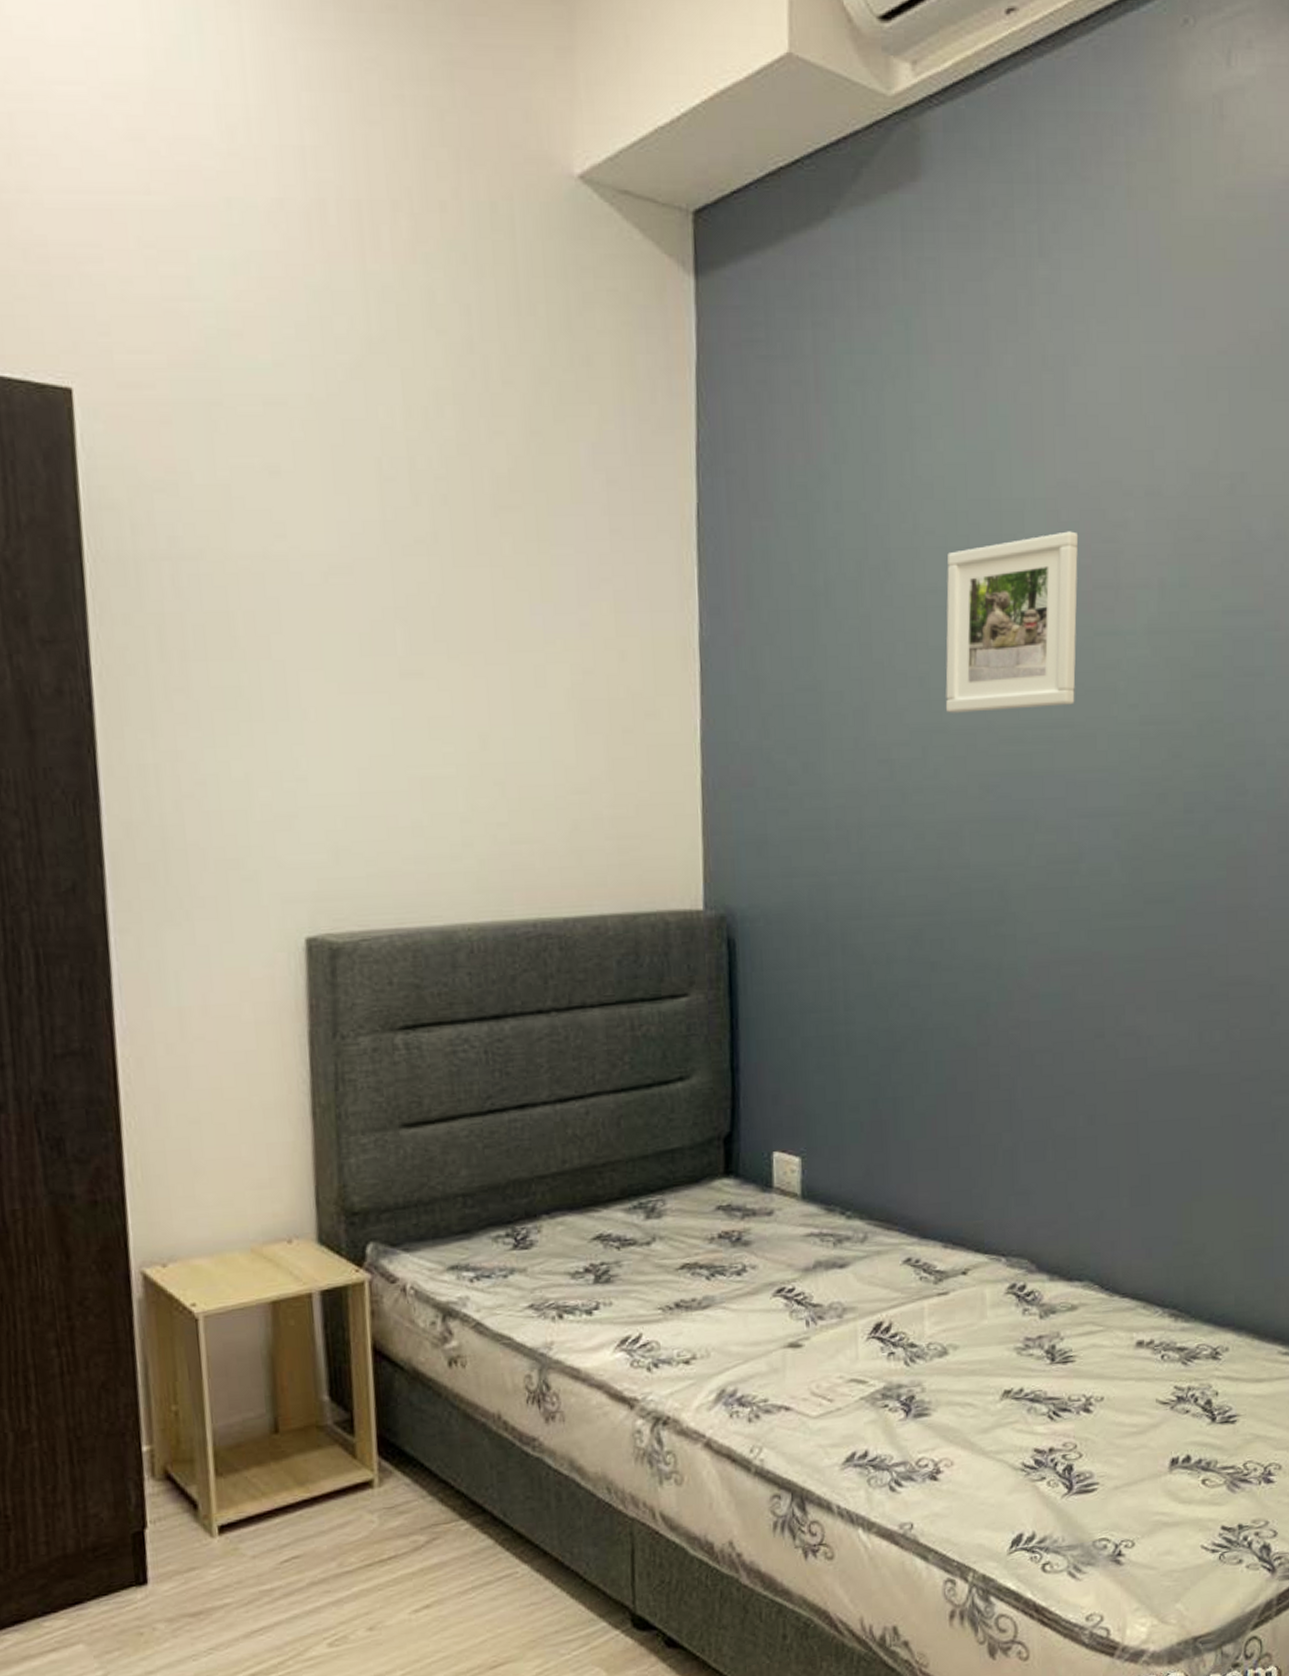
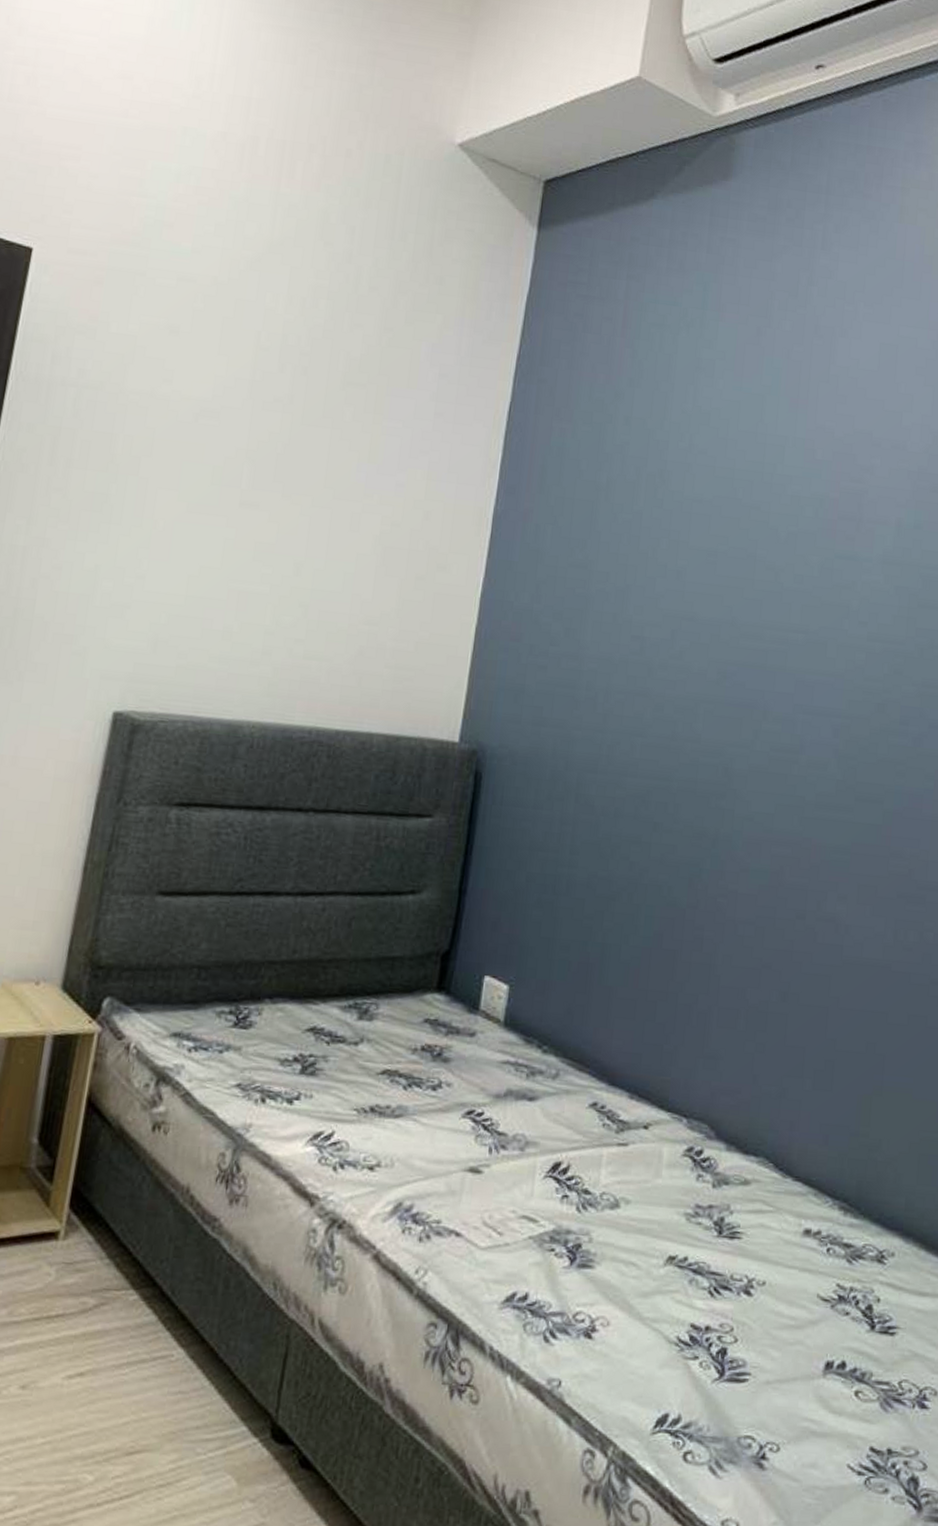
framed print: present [945,531,1079,713] -> none [696,468,830,614]

